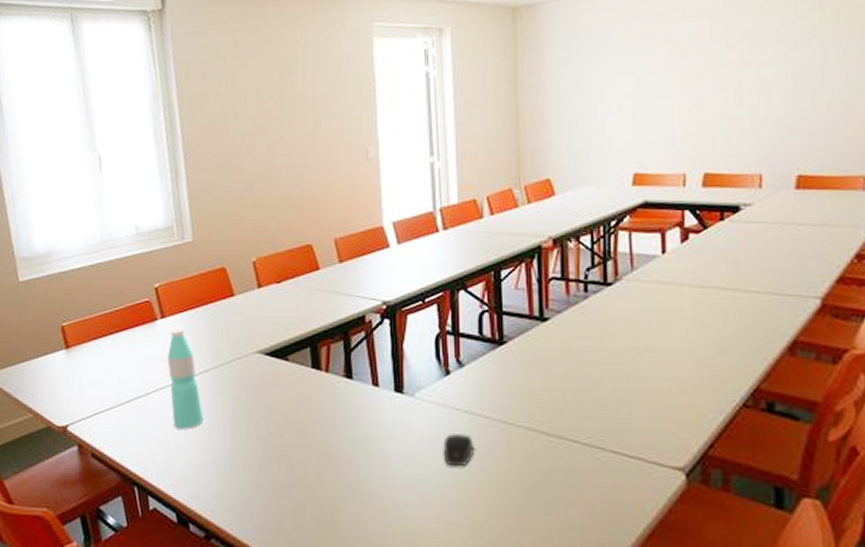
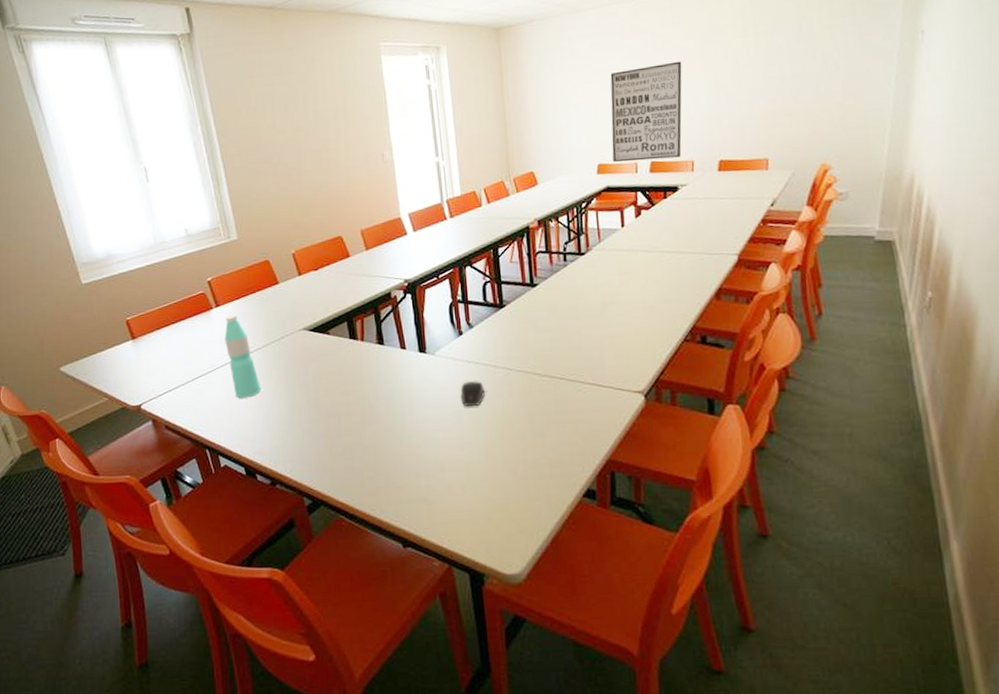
wall art: none [652,50,749,173] -> present [610,61,682,163]

